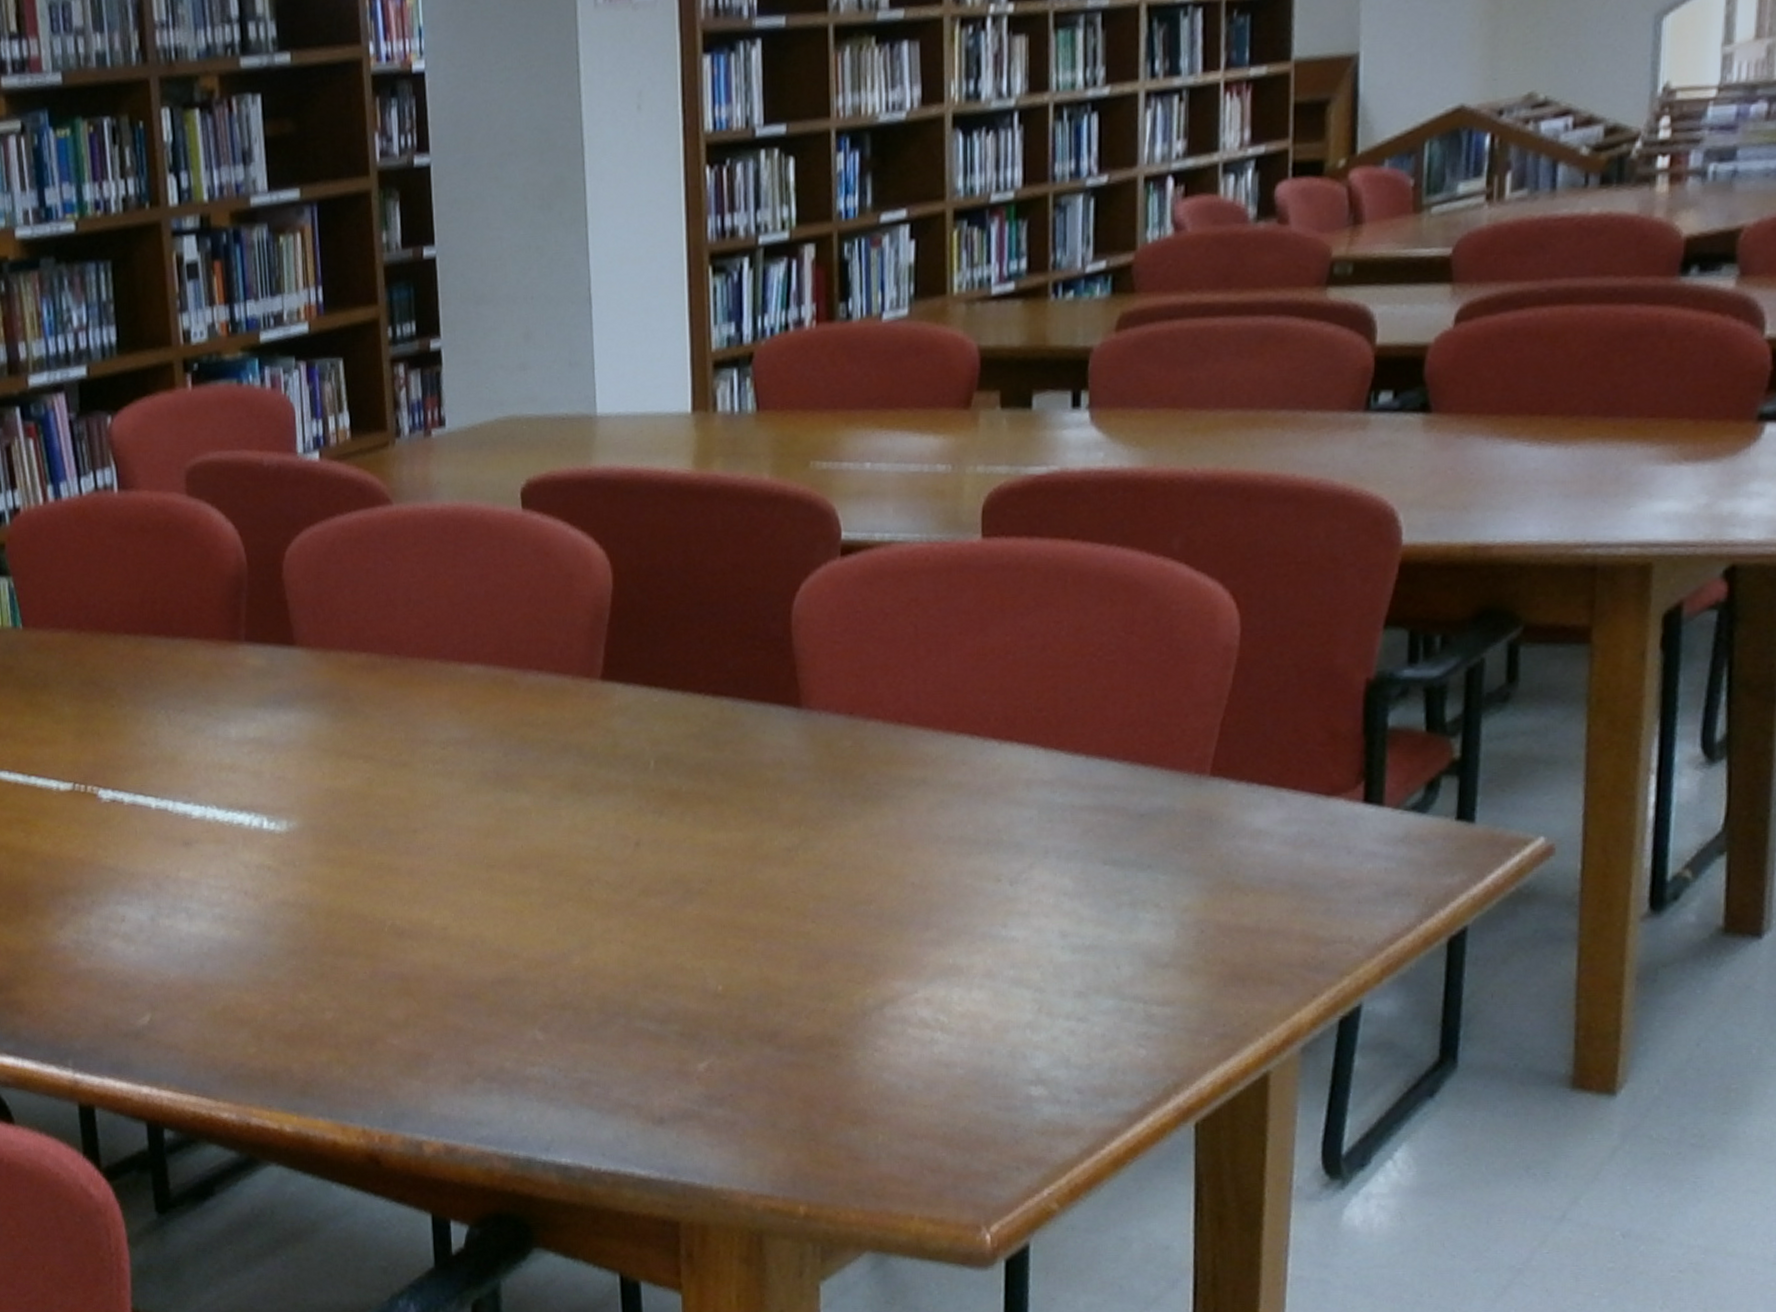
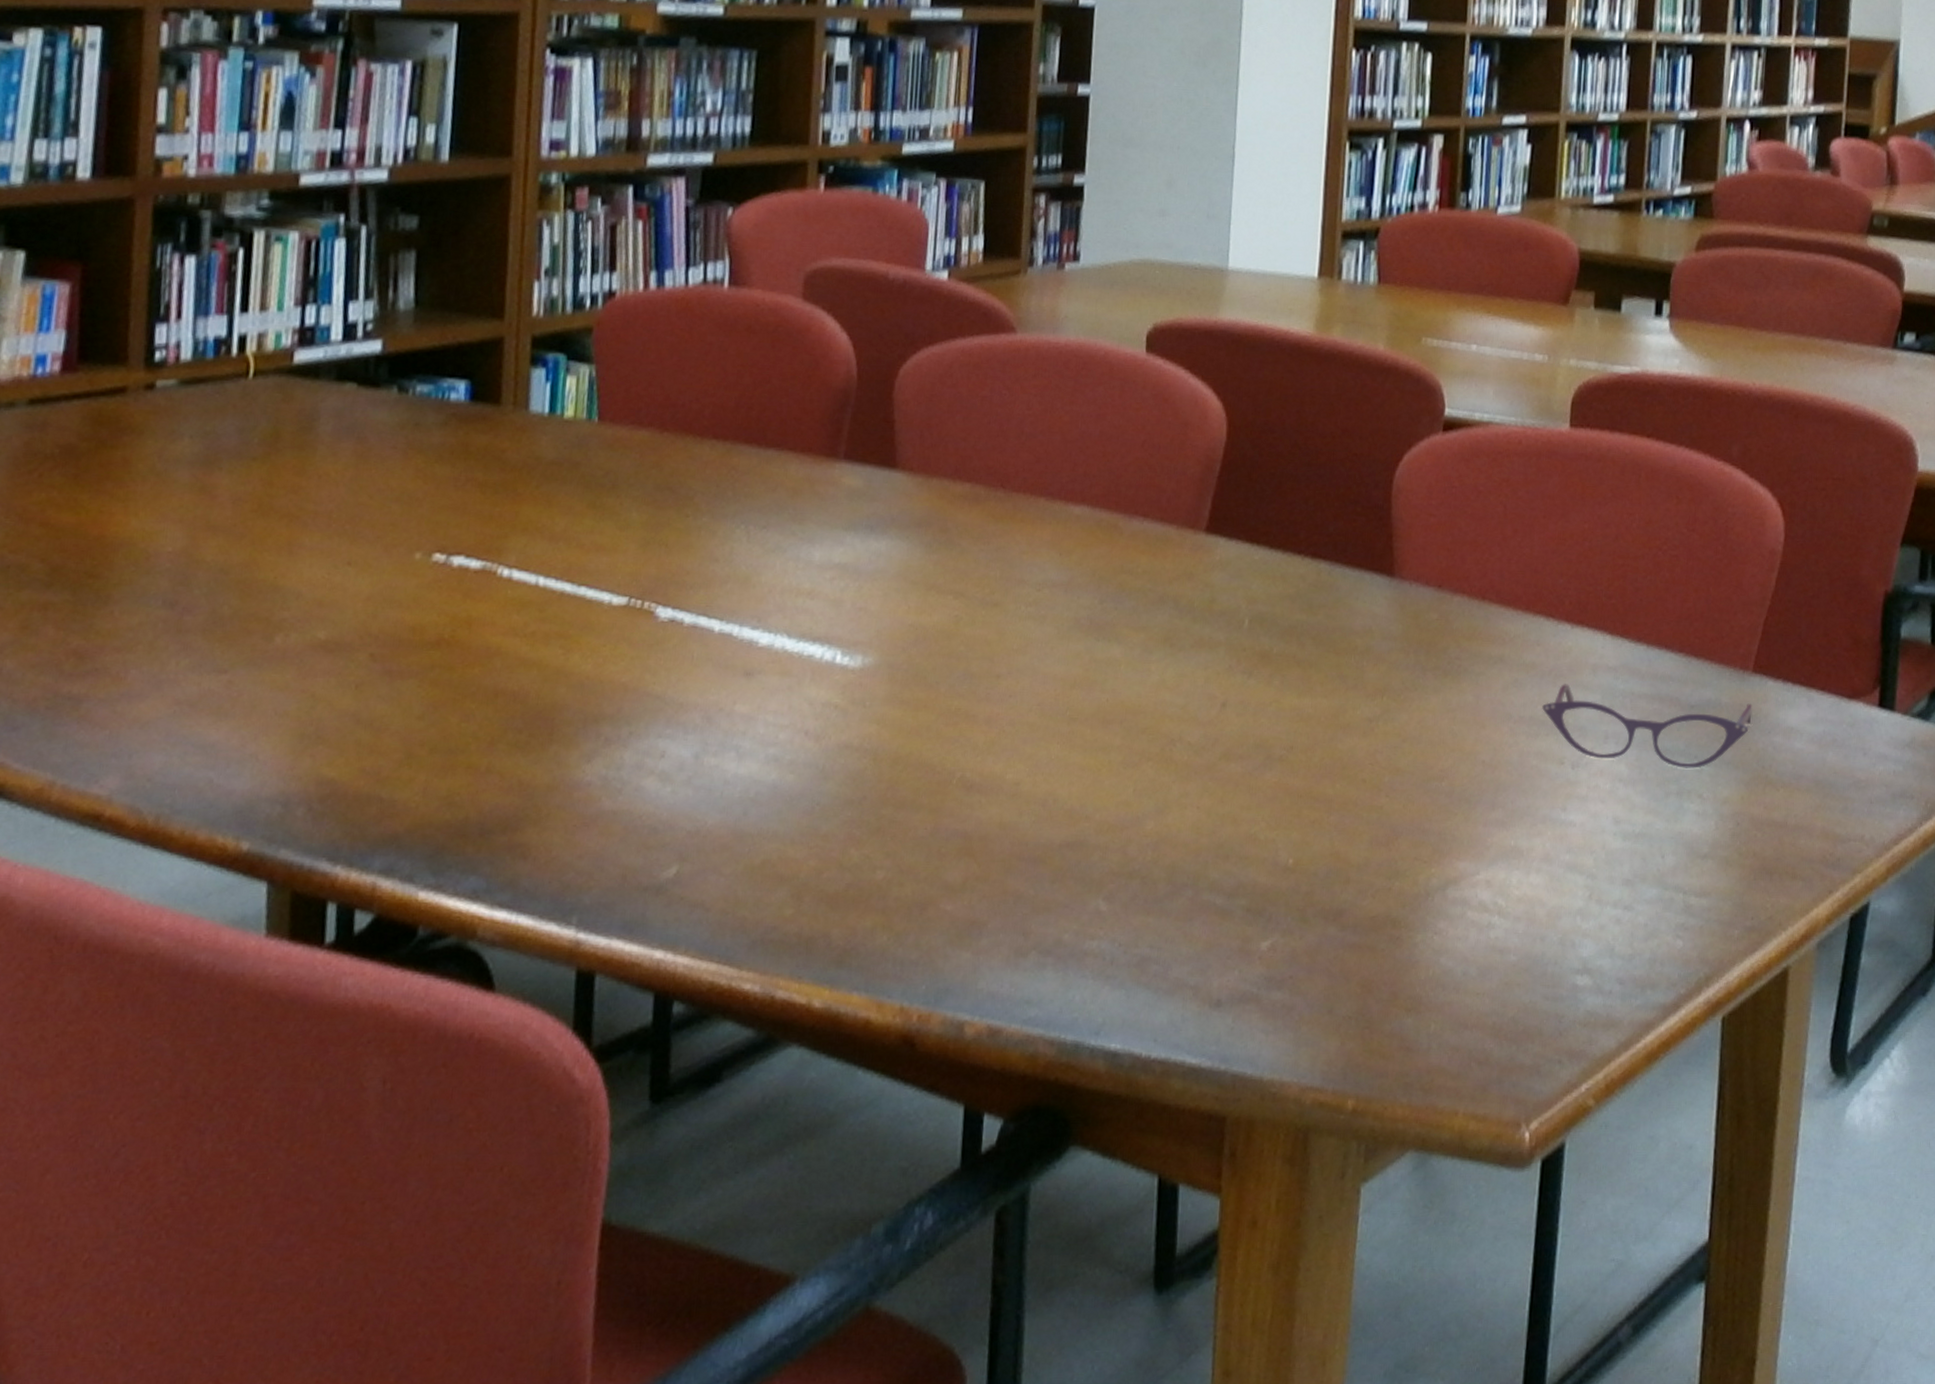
eyeglasses: none [973,801,1212,879] -> present [1542,684,1753,769]

